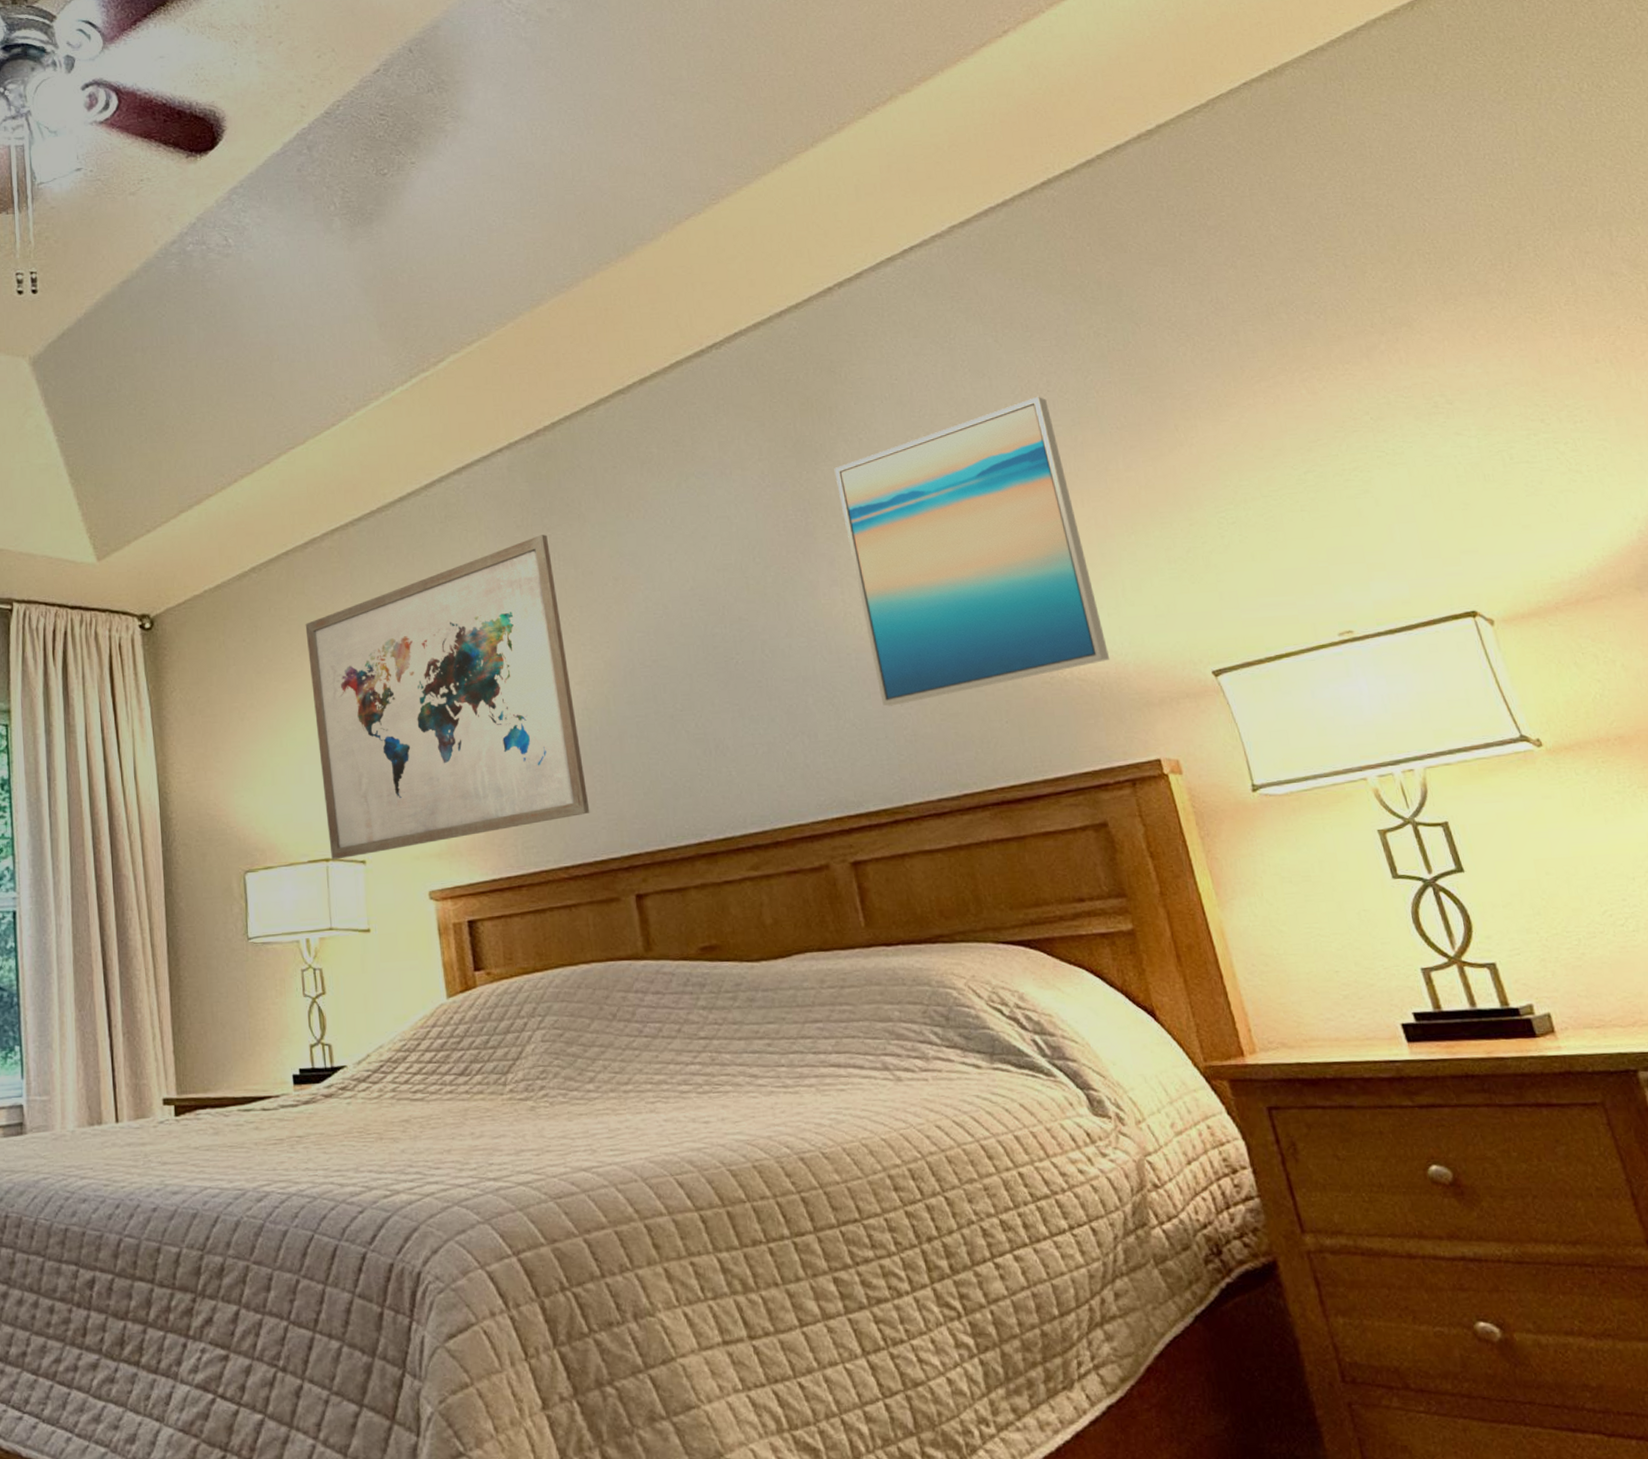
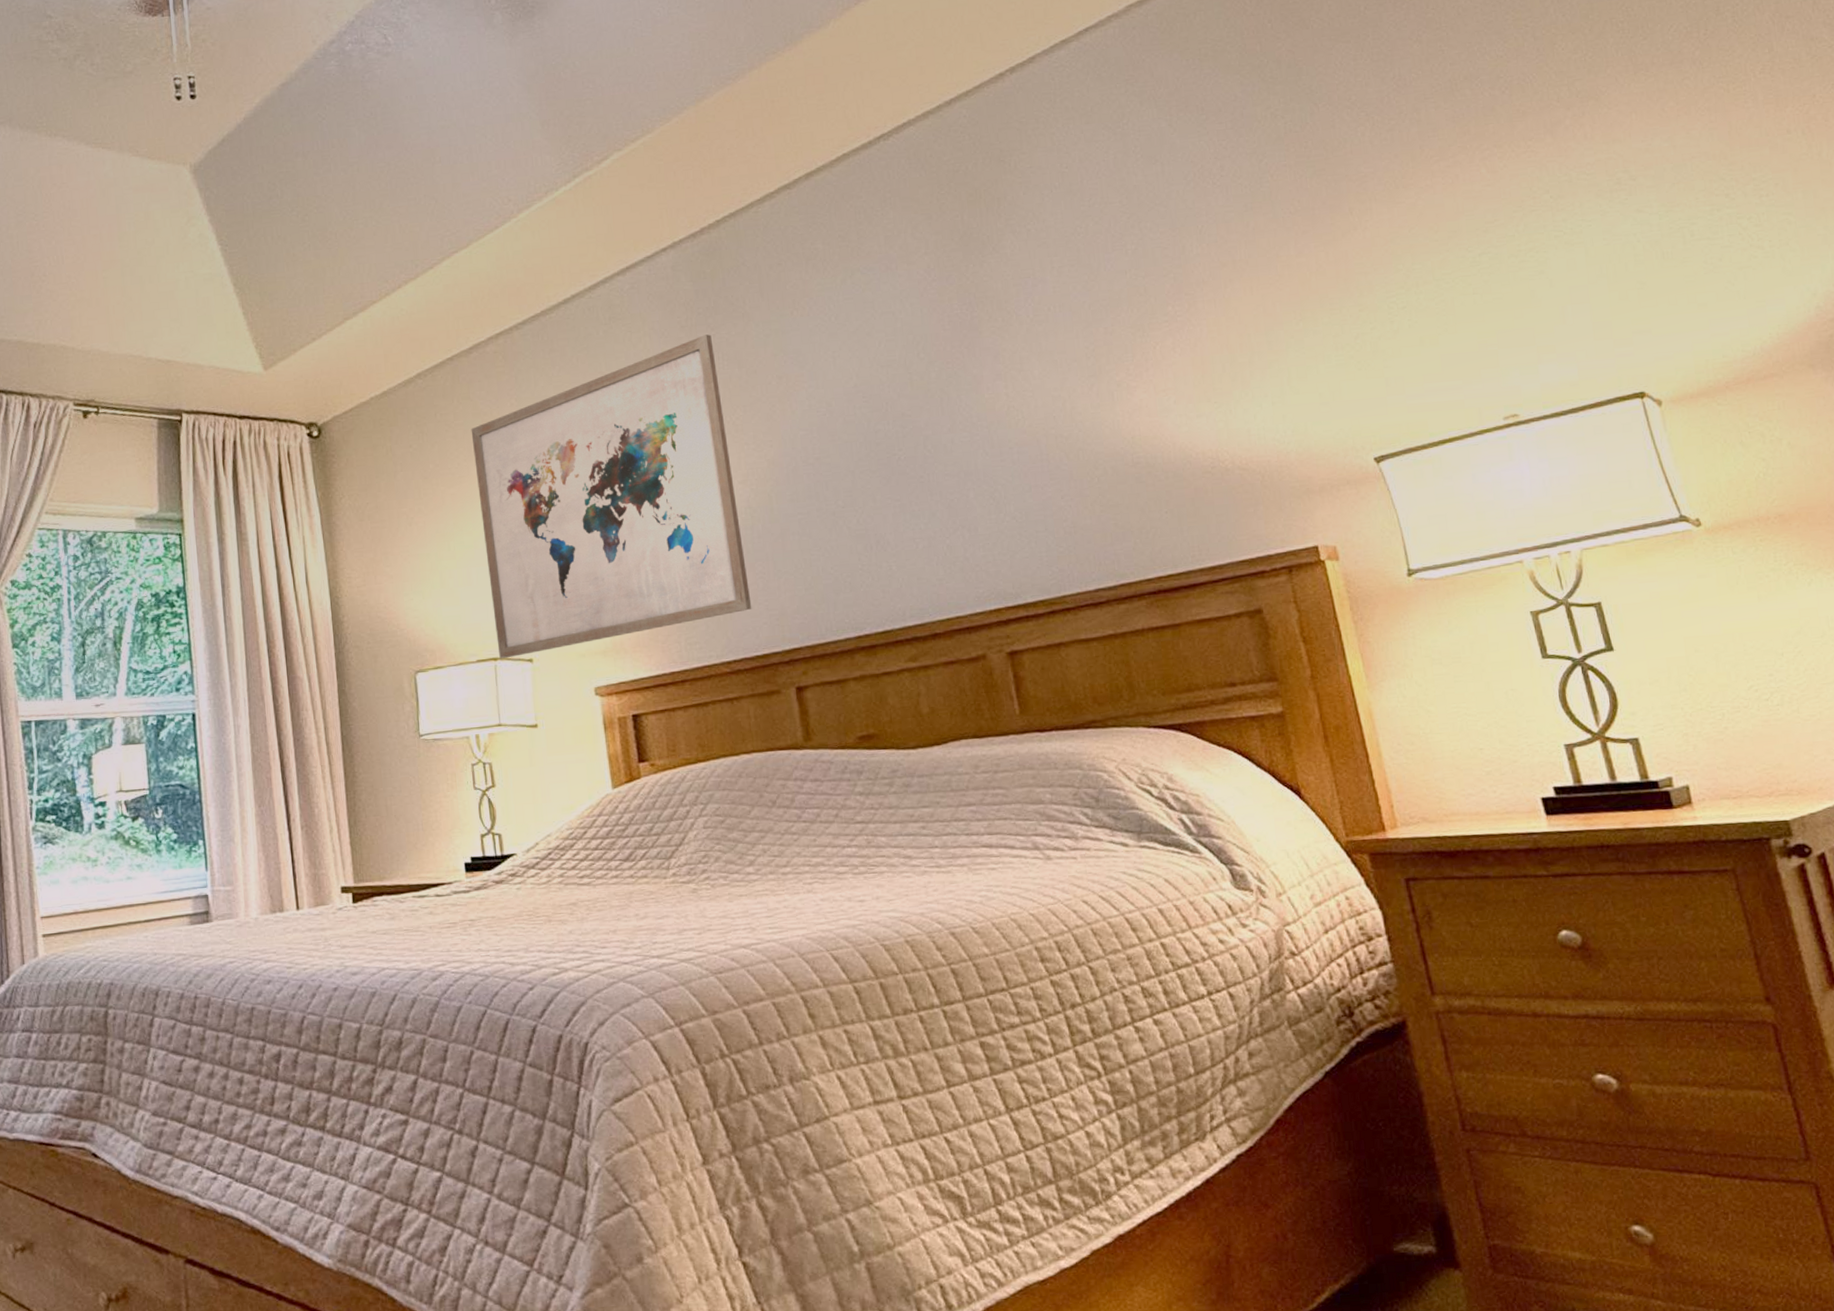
wall art: present [834,396,1110,707] -> none [1001,181,1273,499]

